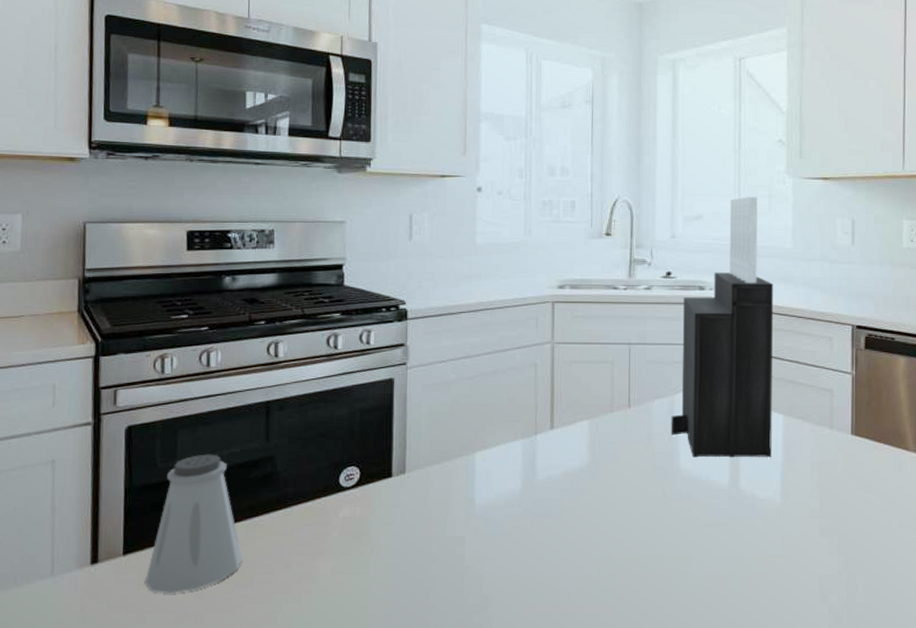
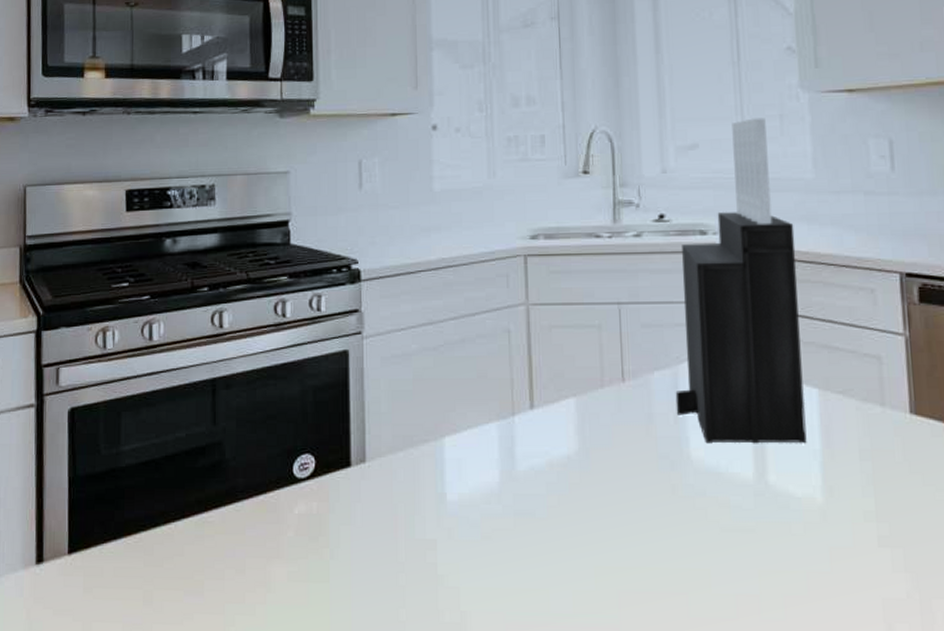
saltshaker: present [144,454,243,594] -> none [90,439,192,600]

